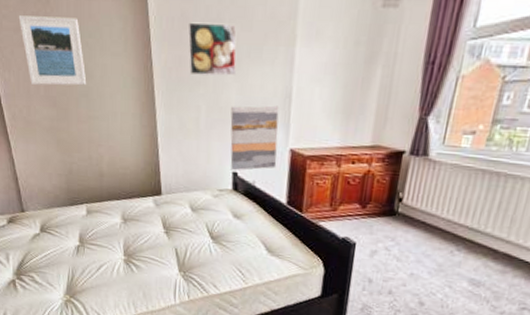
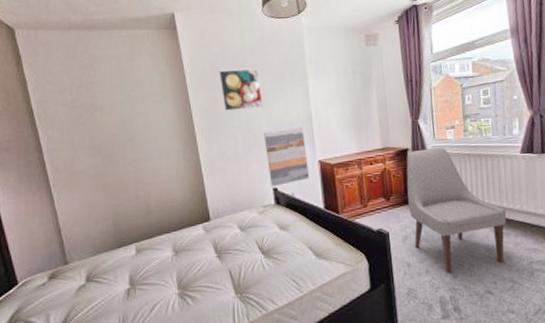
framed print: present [18,16,87,86] -> none [62,76,131,137]
chair: none [383,154,512,300] -> present [406,147,507,273]

